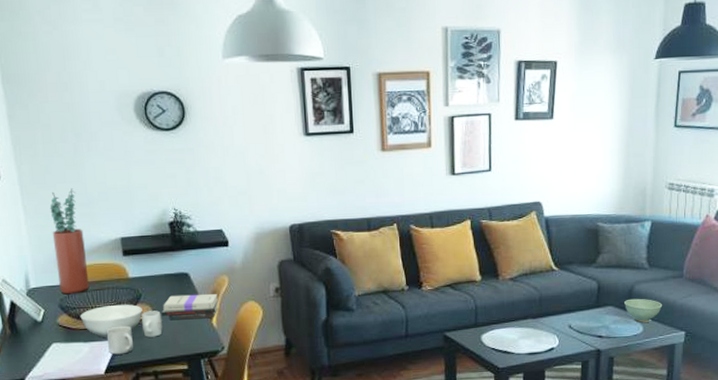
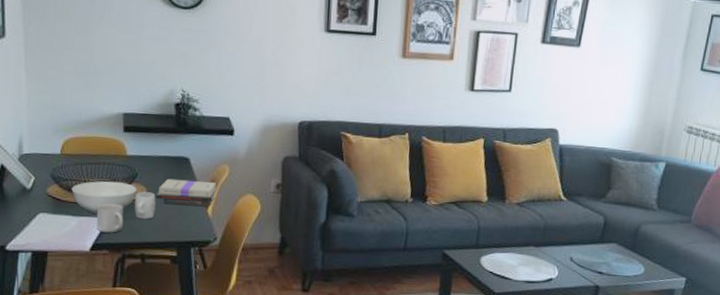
vase: present [49,188,90,295] -> none [52,56,86,166]
bowl: present [624,298,663,324] -> none [628,238,667,265]

